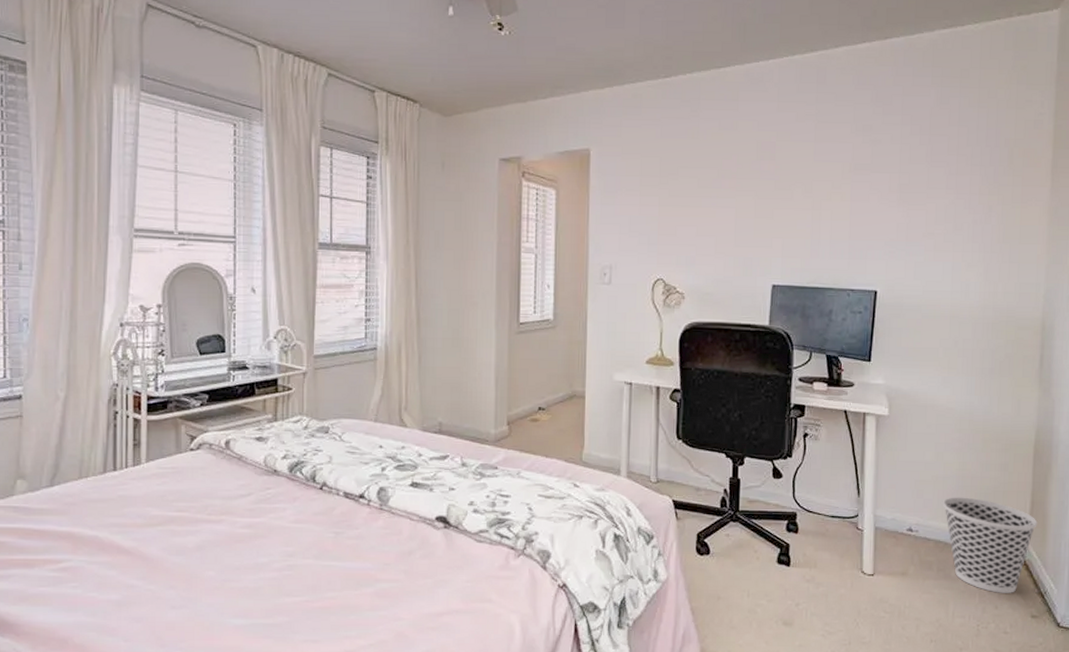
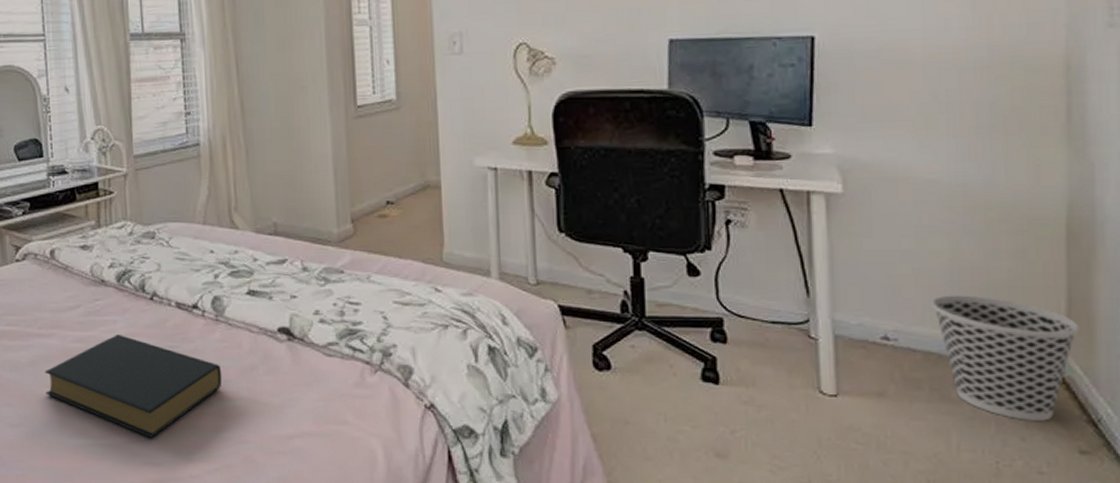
hardback book: none [211,520,382,618] -> present [44,333,222,439]

